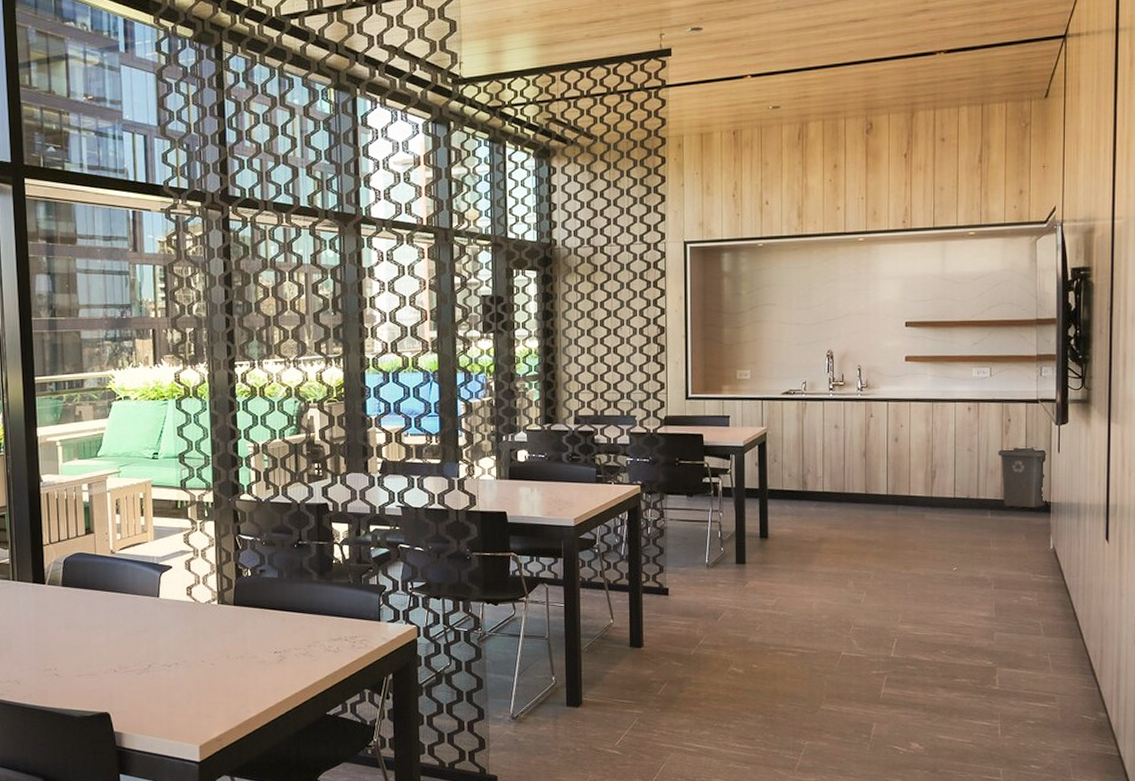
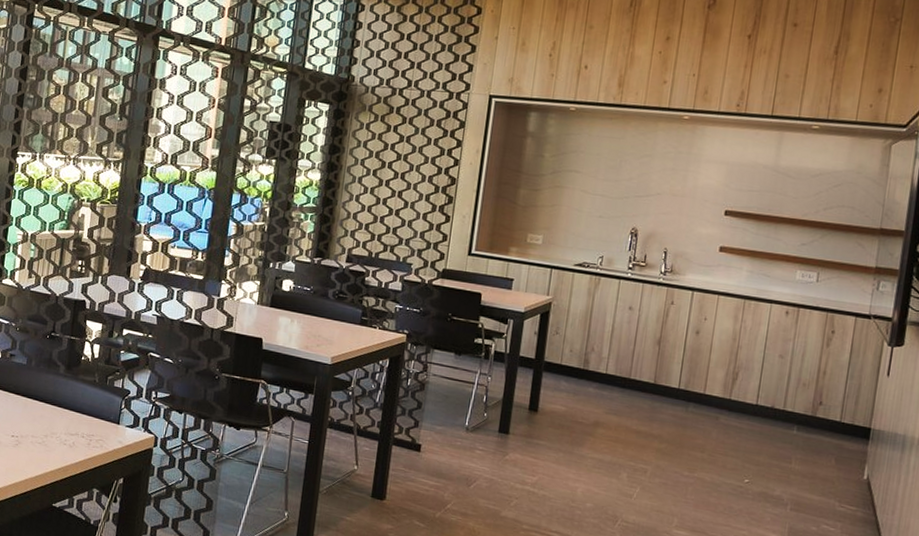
recycling bin: present [998,447,1052,508] -> none [814,362,875,433]

